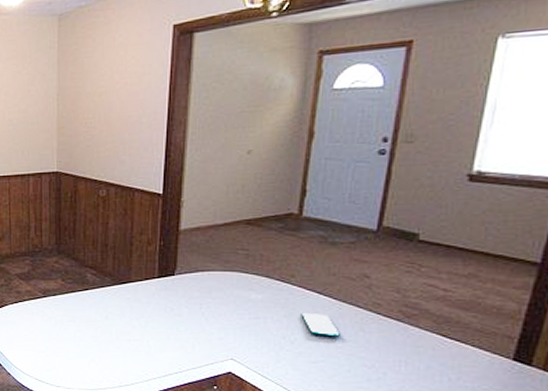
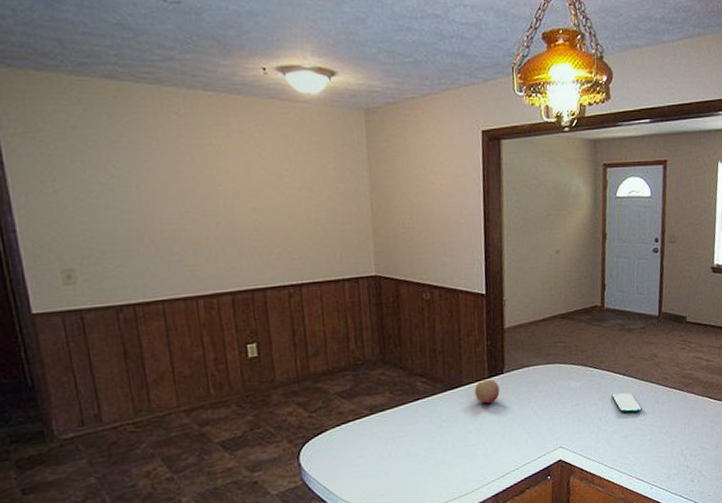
fruit: none [143,279,169,303] -> present [474,378,500,404]

